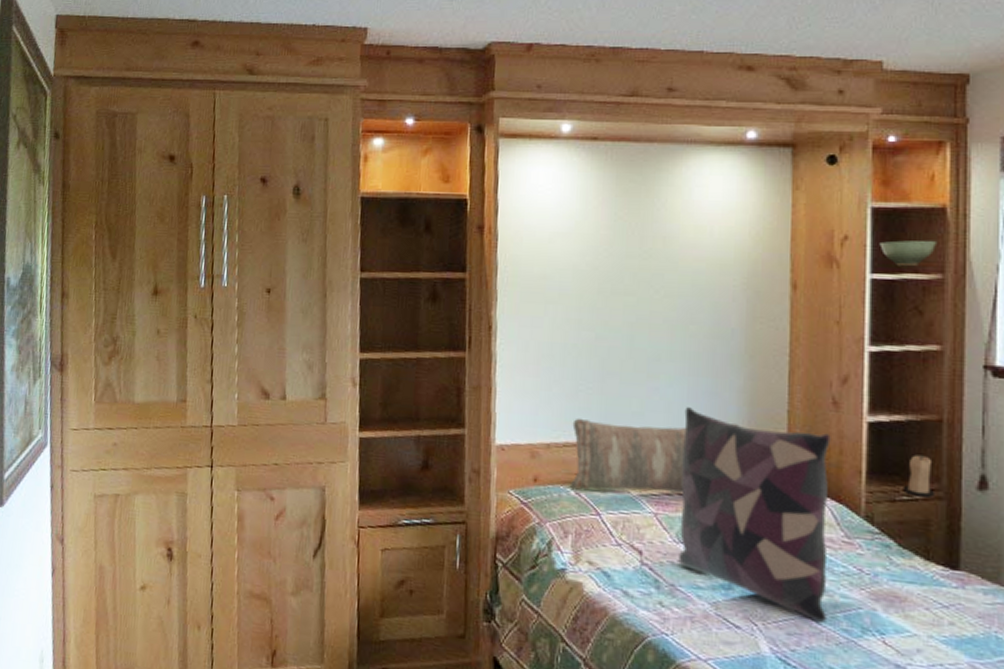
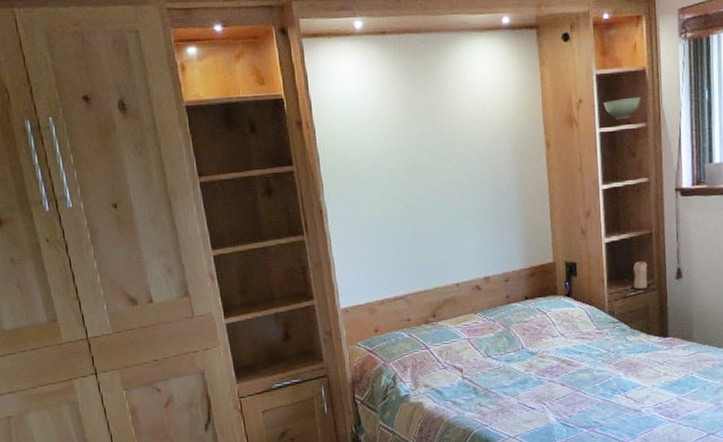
pillow: present [569,418,740,493] -> none [398,259,521,333]
pillow: present [678,407,831,623] -> none [480,253,590,392]

